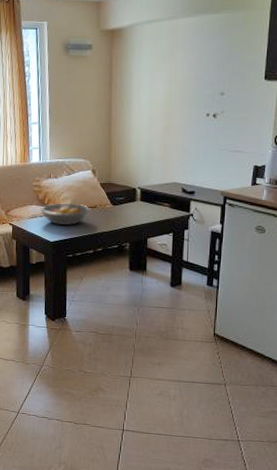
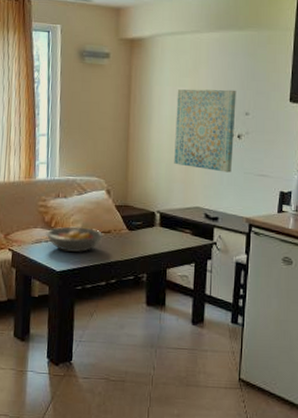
wall art: none [153,71,212,150] -> present [174,89,237,173]

